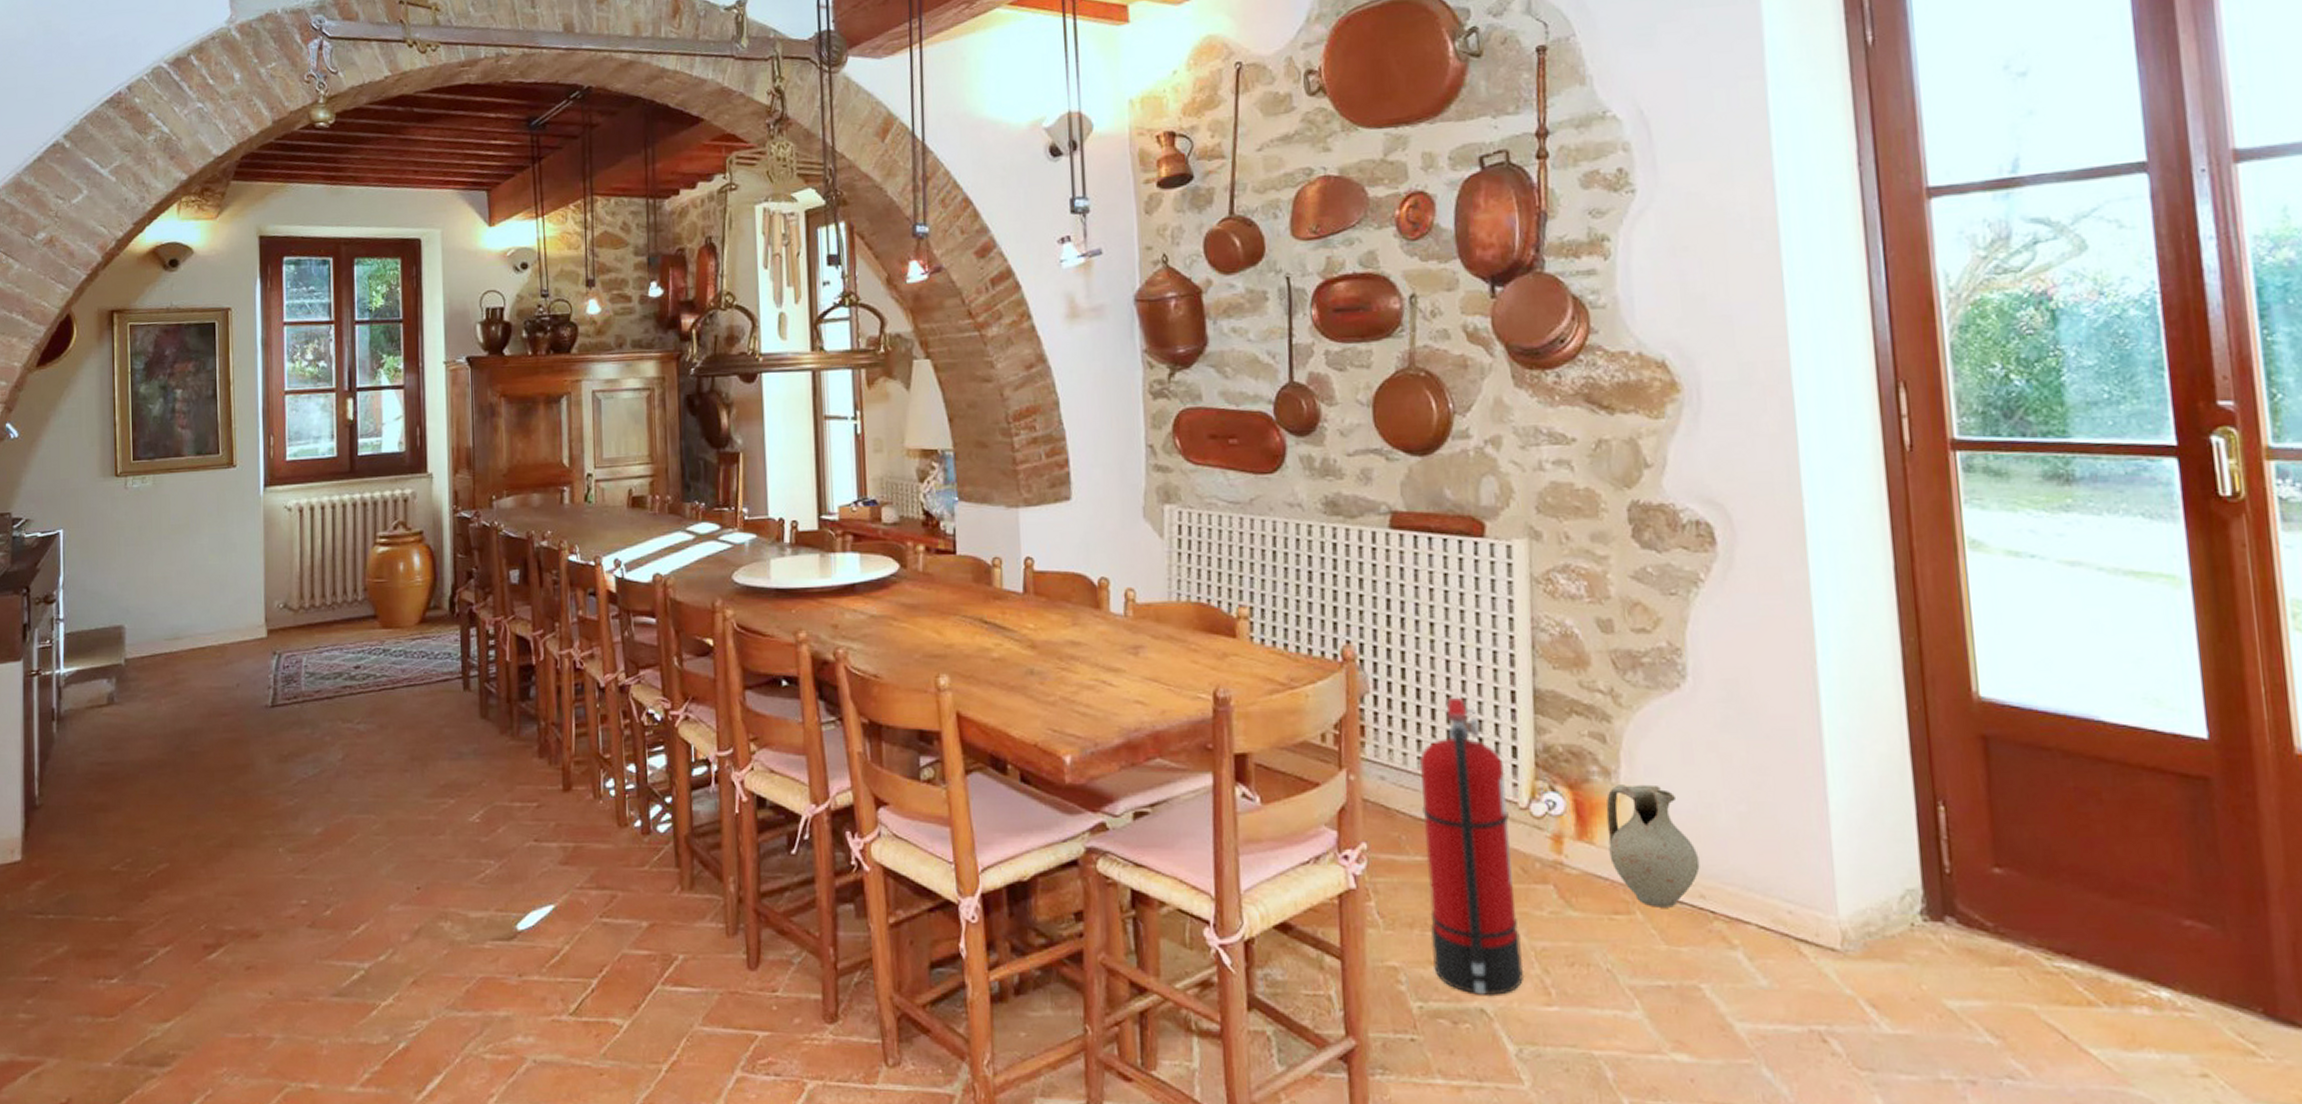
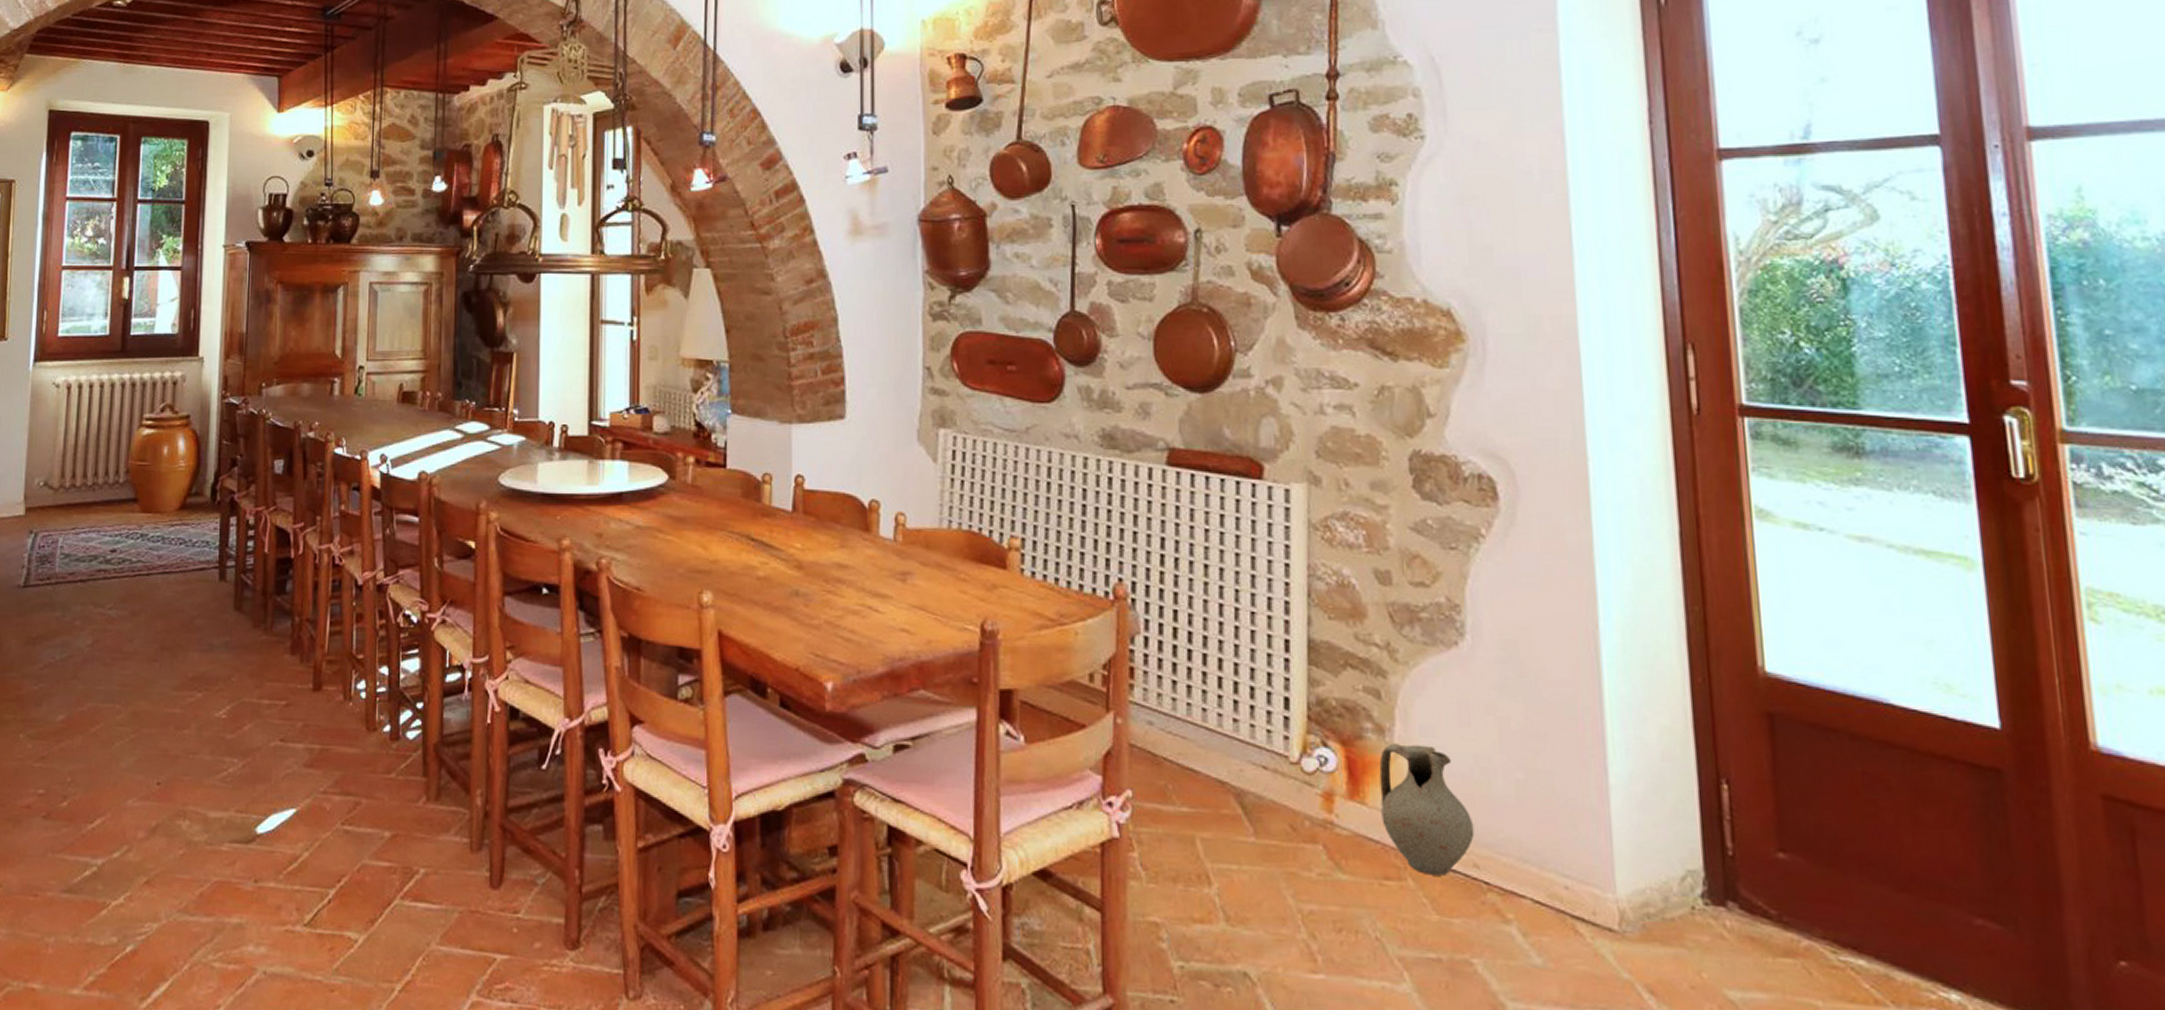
fire extinguisher: present [1420,697,1525,997] -> none [1190,642,1290,960]

